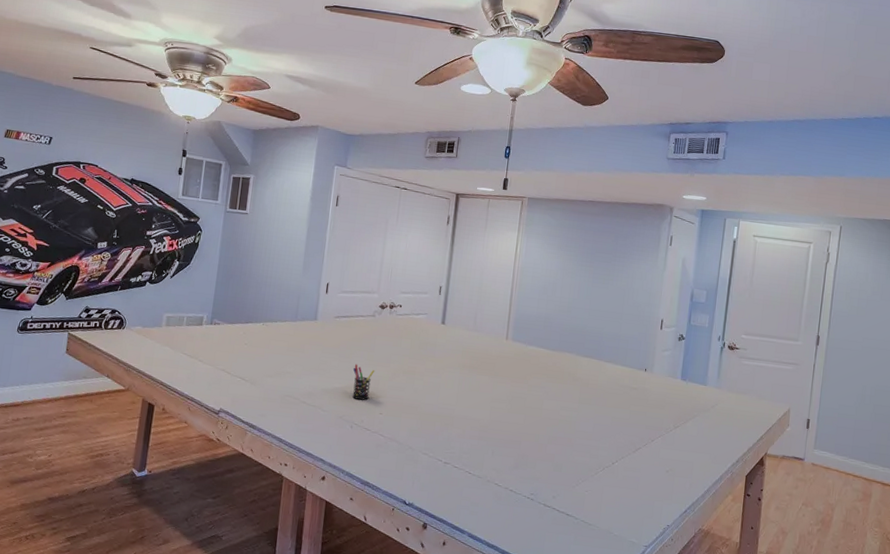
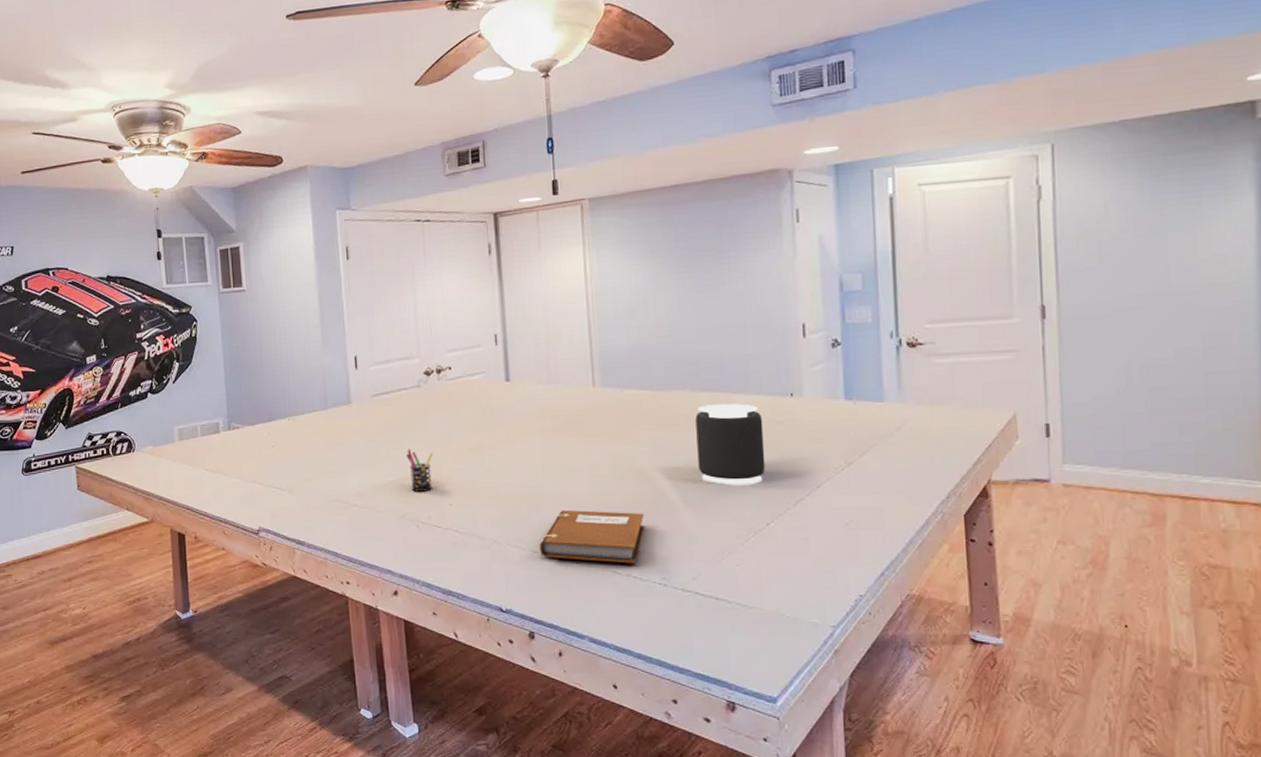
notebook: none [443,430,526,480] -> present [540,509,644,564]
speaker: none [571,367,623,432] -> present [695,403,766,485]

